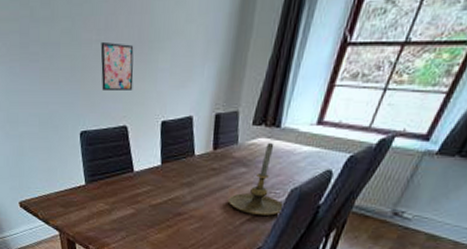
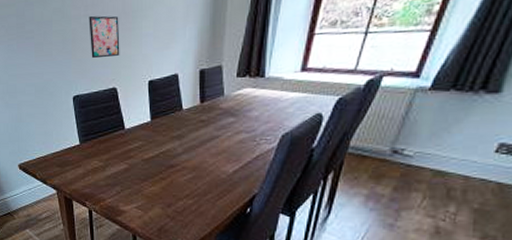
candle holder: present [229,142,285,216] -> none [220,91,277,162]

